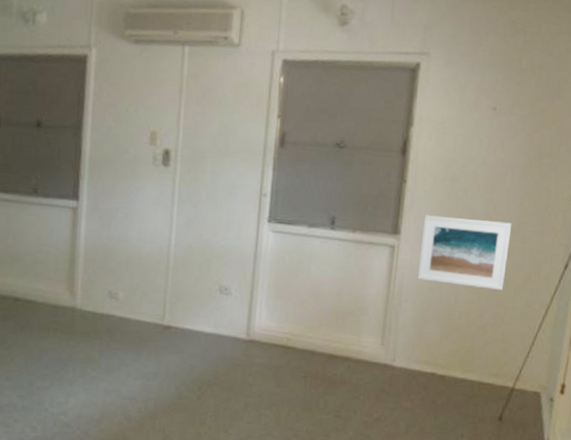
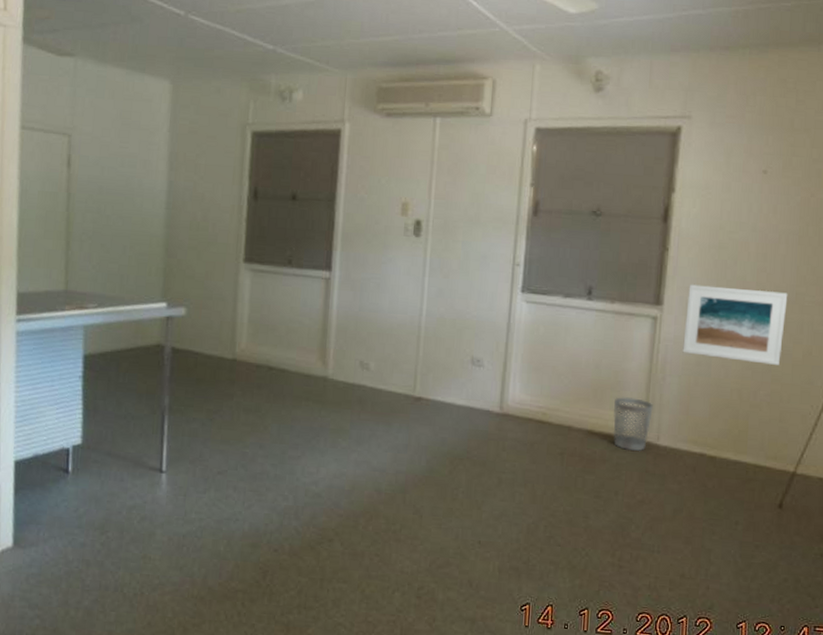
wastebasket: none [352,322,390,373] -> present [613,397,653,452]

